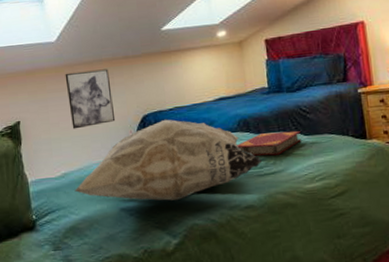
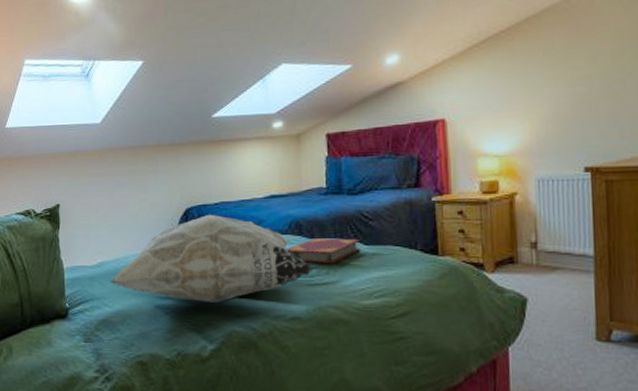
wall art: present [65,69,116,129] -> none [108,155,157,217]

